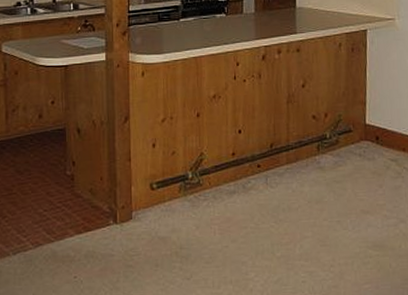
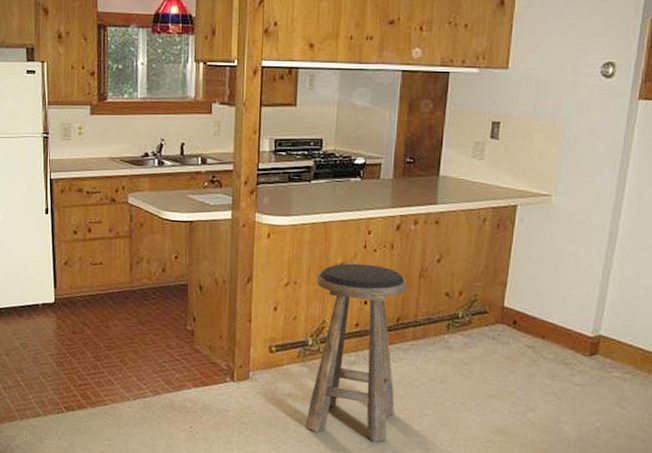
stool: none [192,94,276,271] -> present [306,263,406,442]

